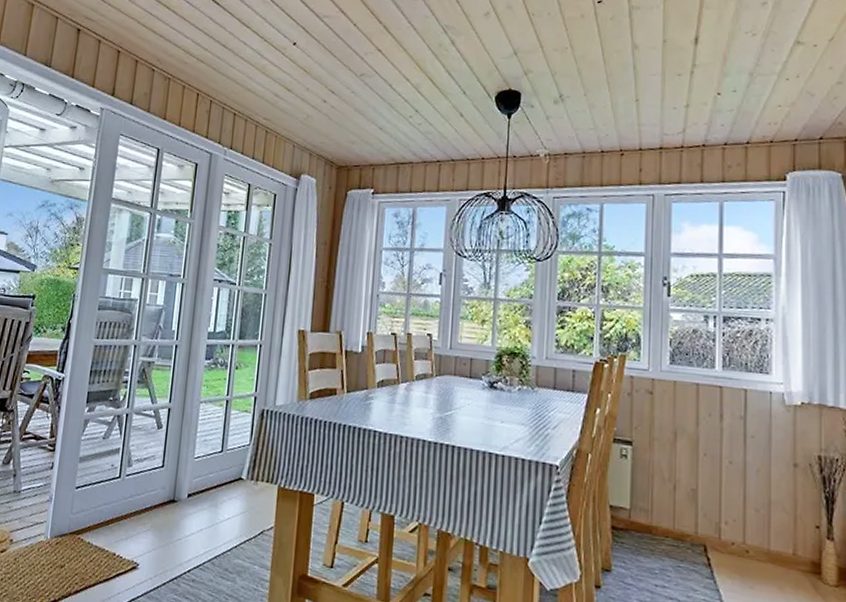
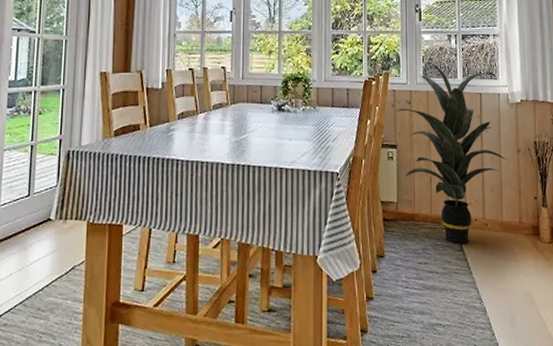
indoor plant: none [632,346,779,572] -> present [395,62,507,245]

